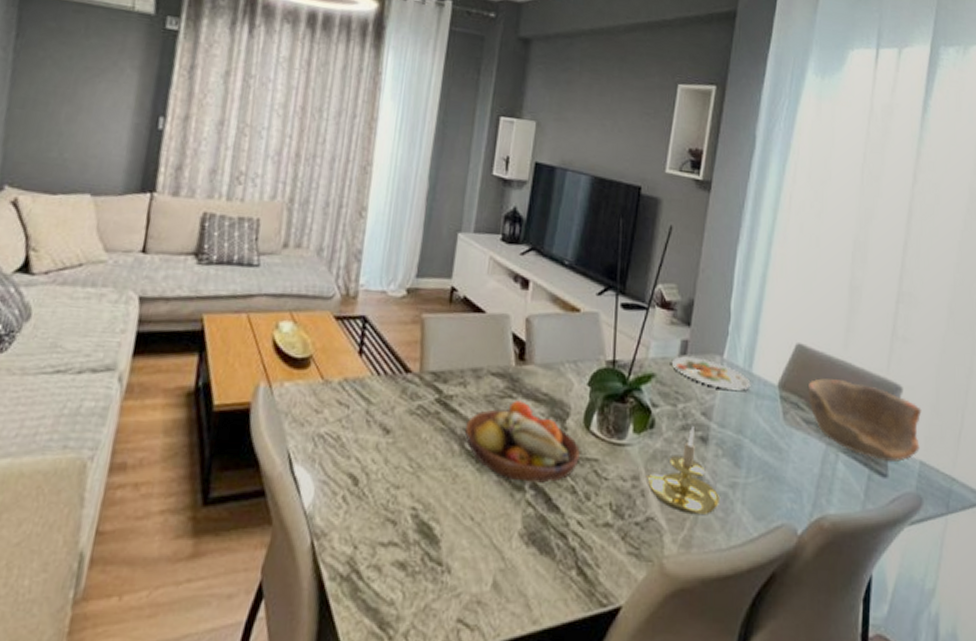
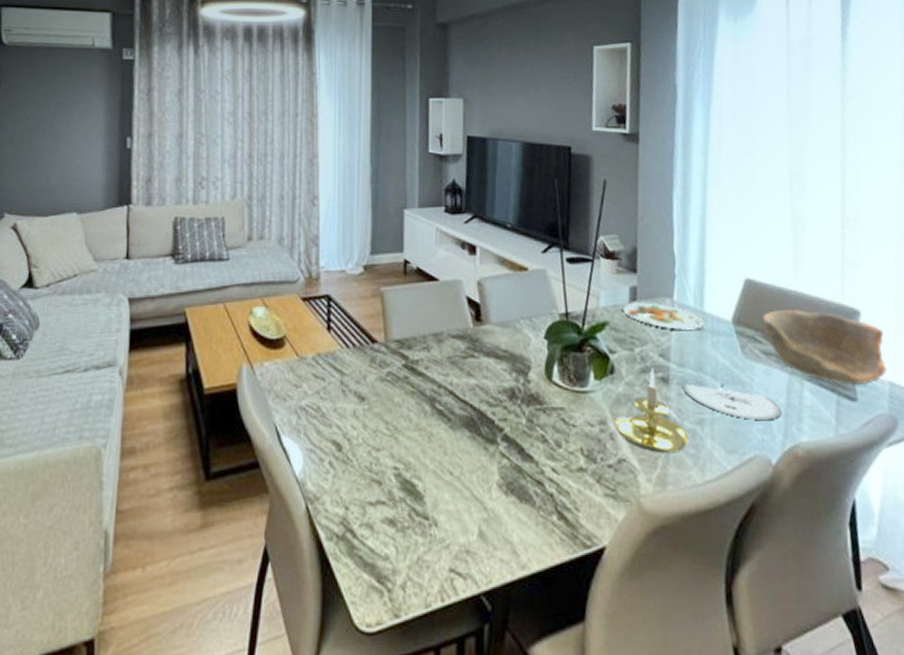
fruit bowl: present [465,400,581,483] -> none [434,359,547,435]
plate: none [719,445,813,489] -> present [681,383,781,420]

